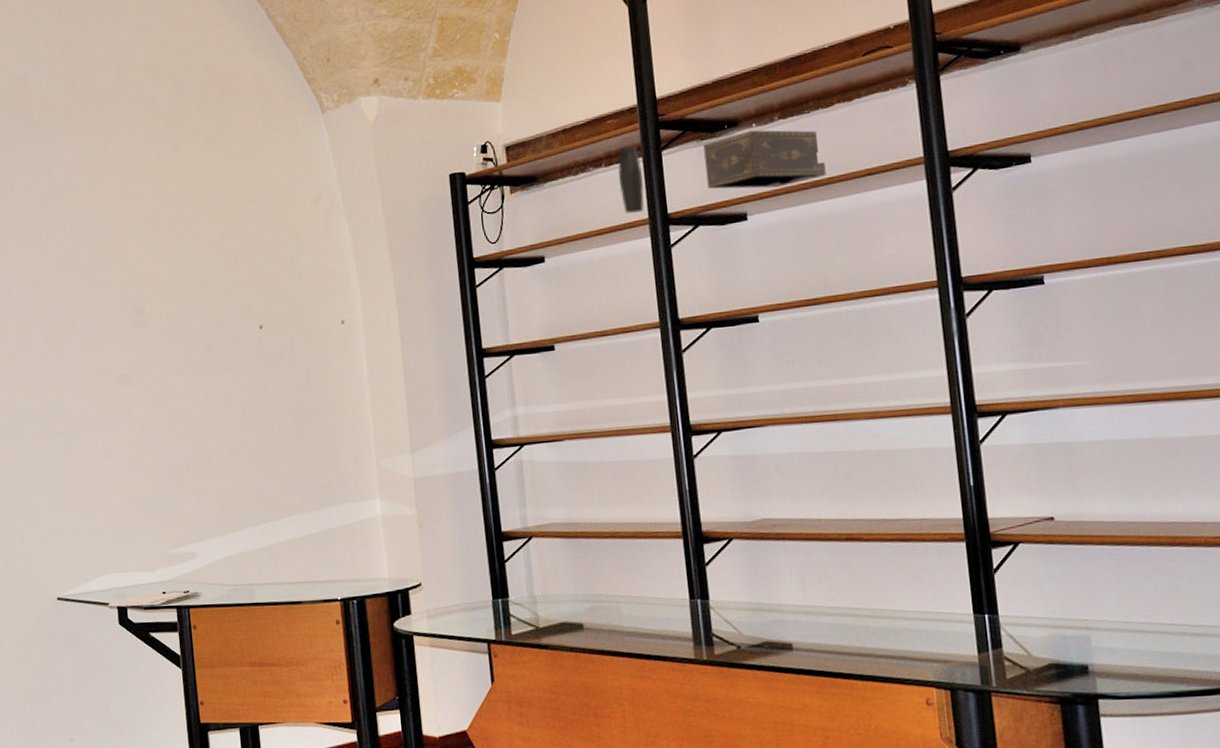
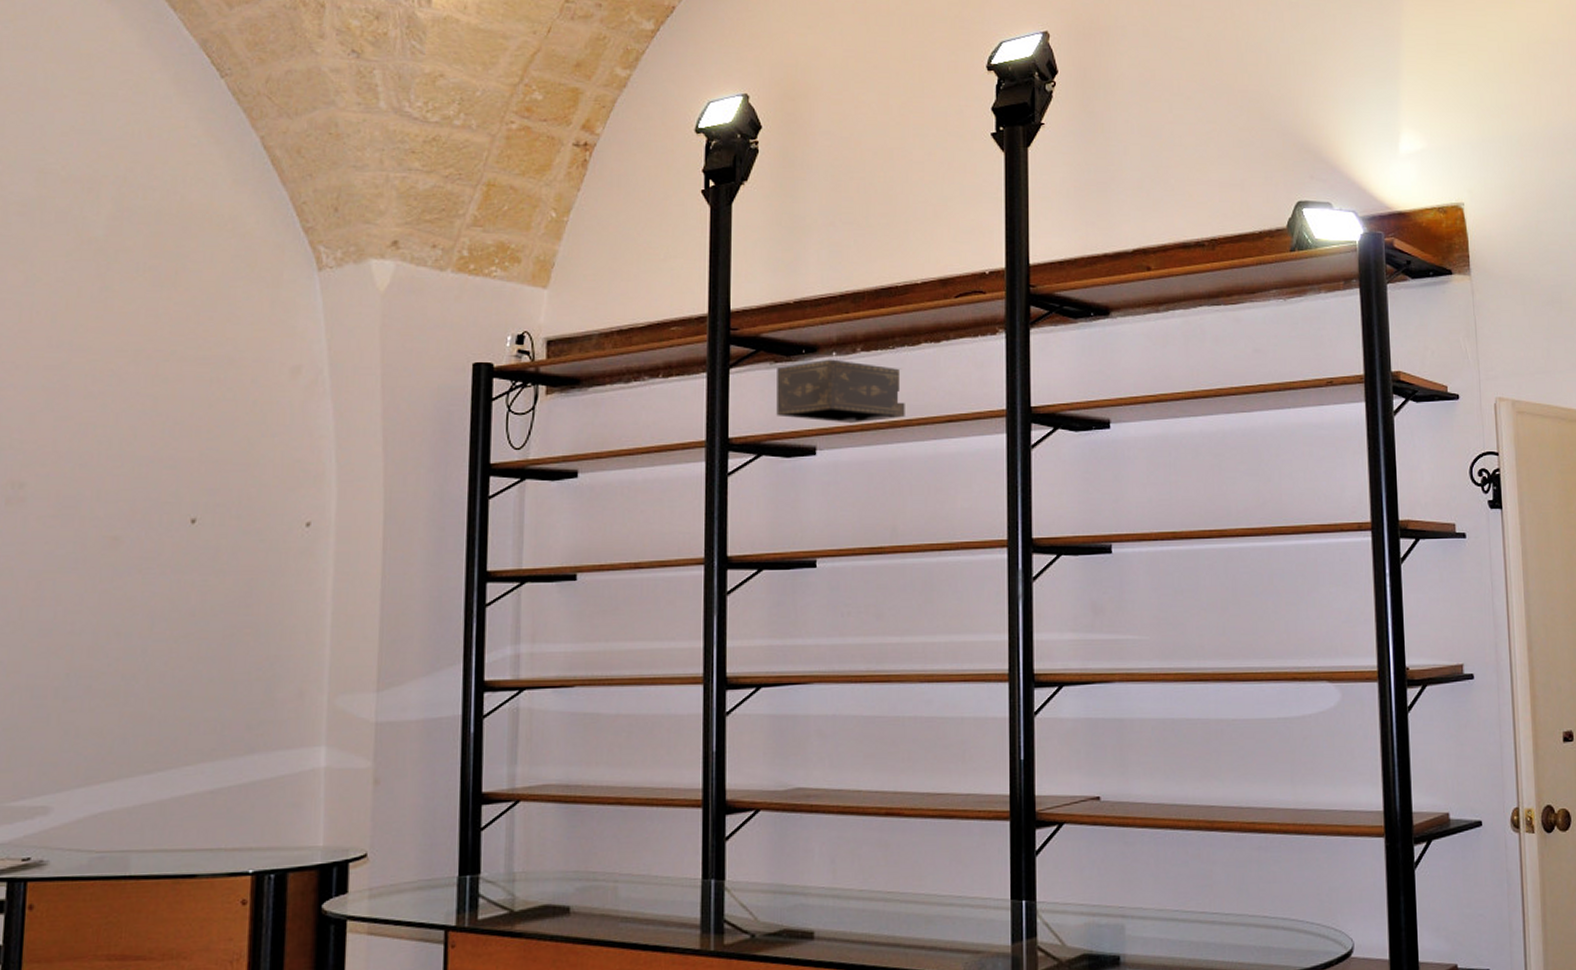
vase: present [618,146,644,214] -> none [677,359,704,433]

